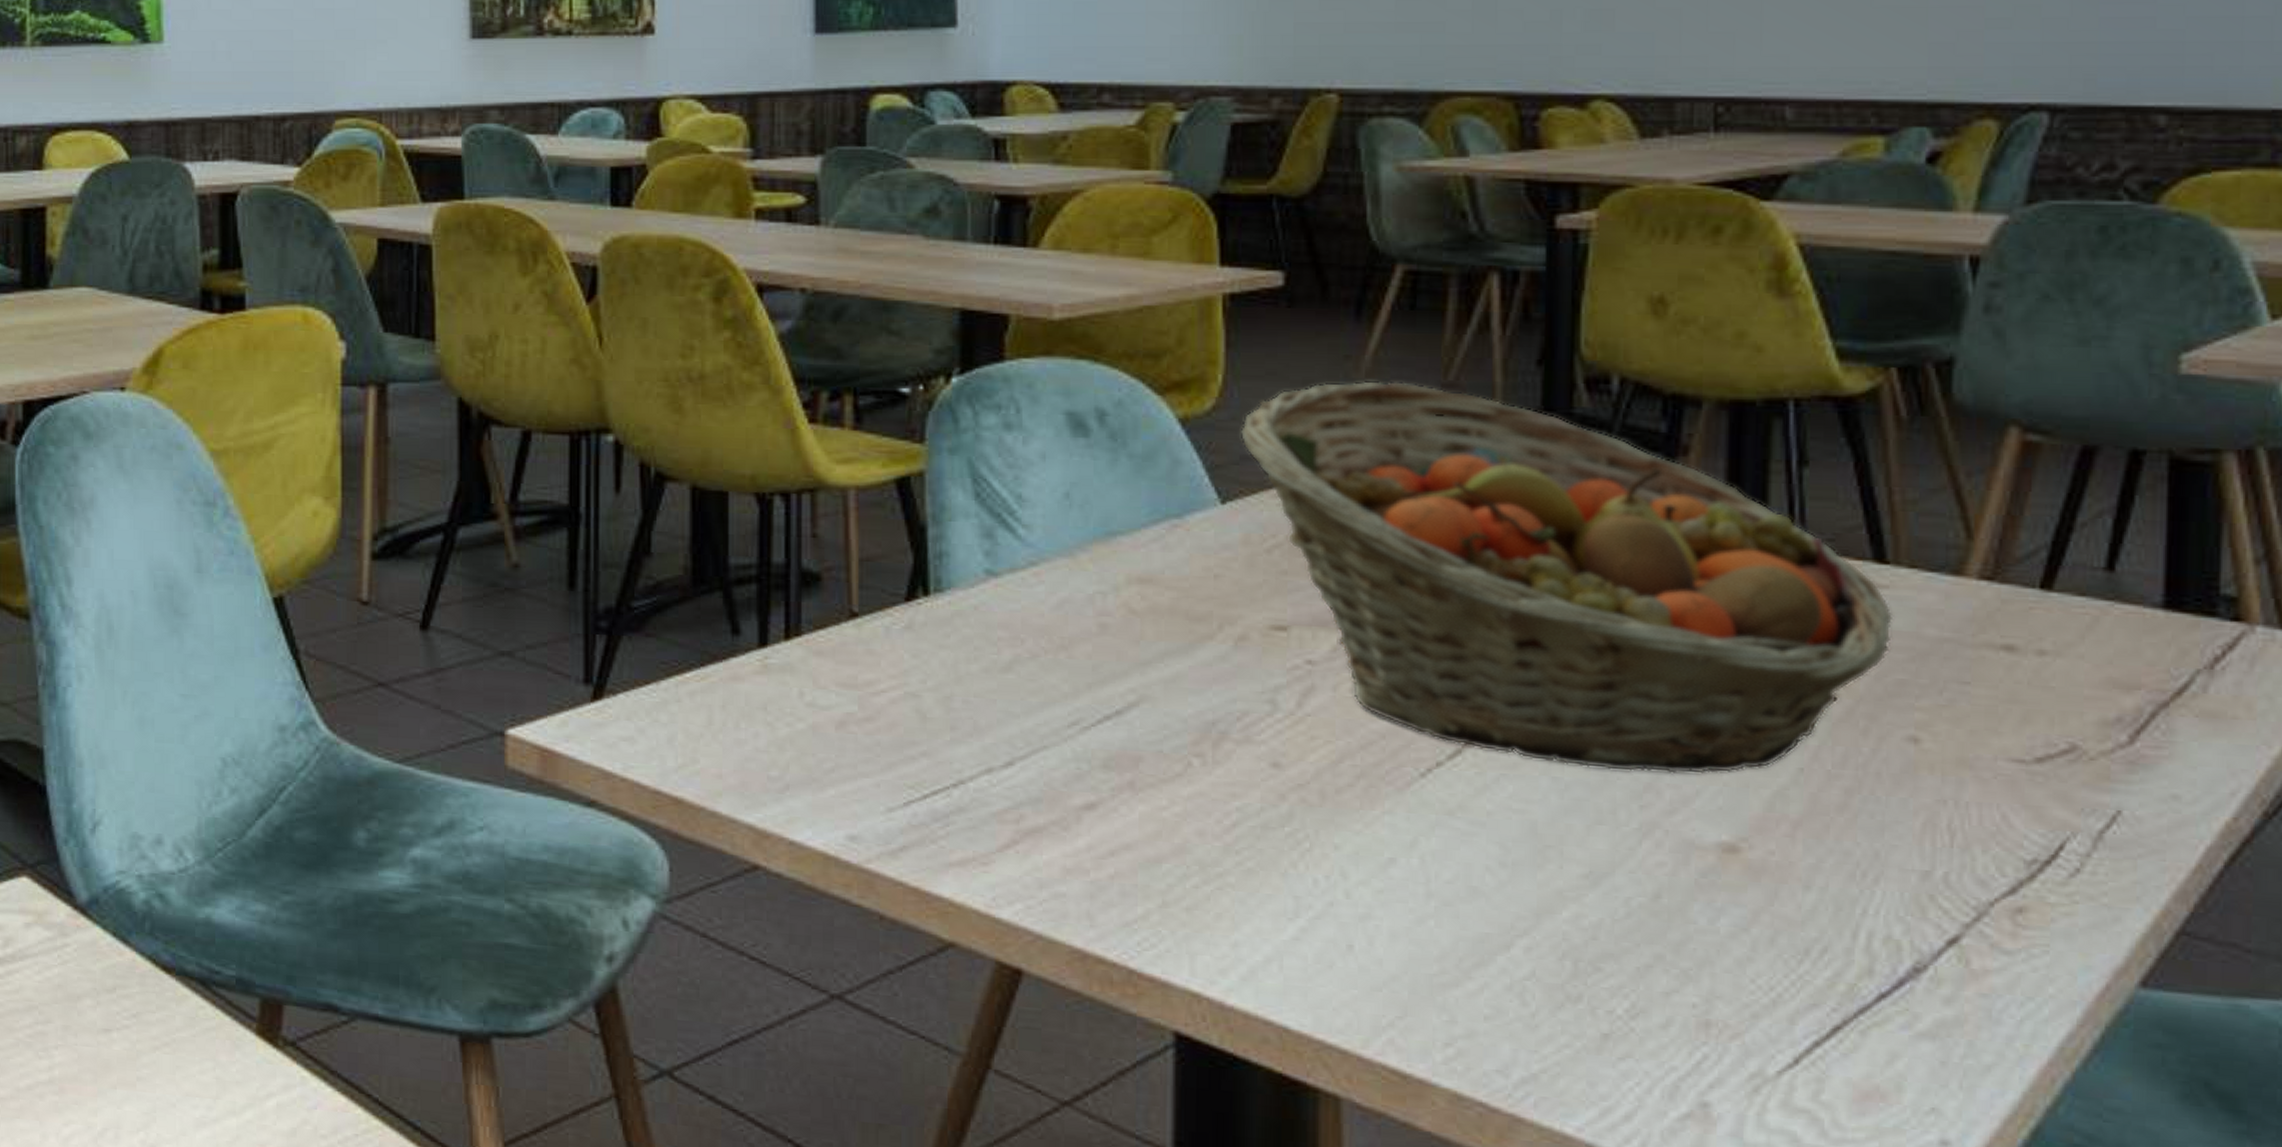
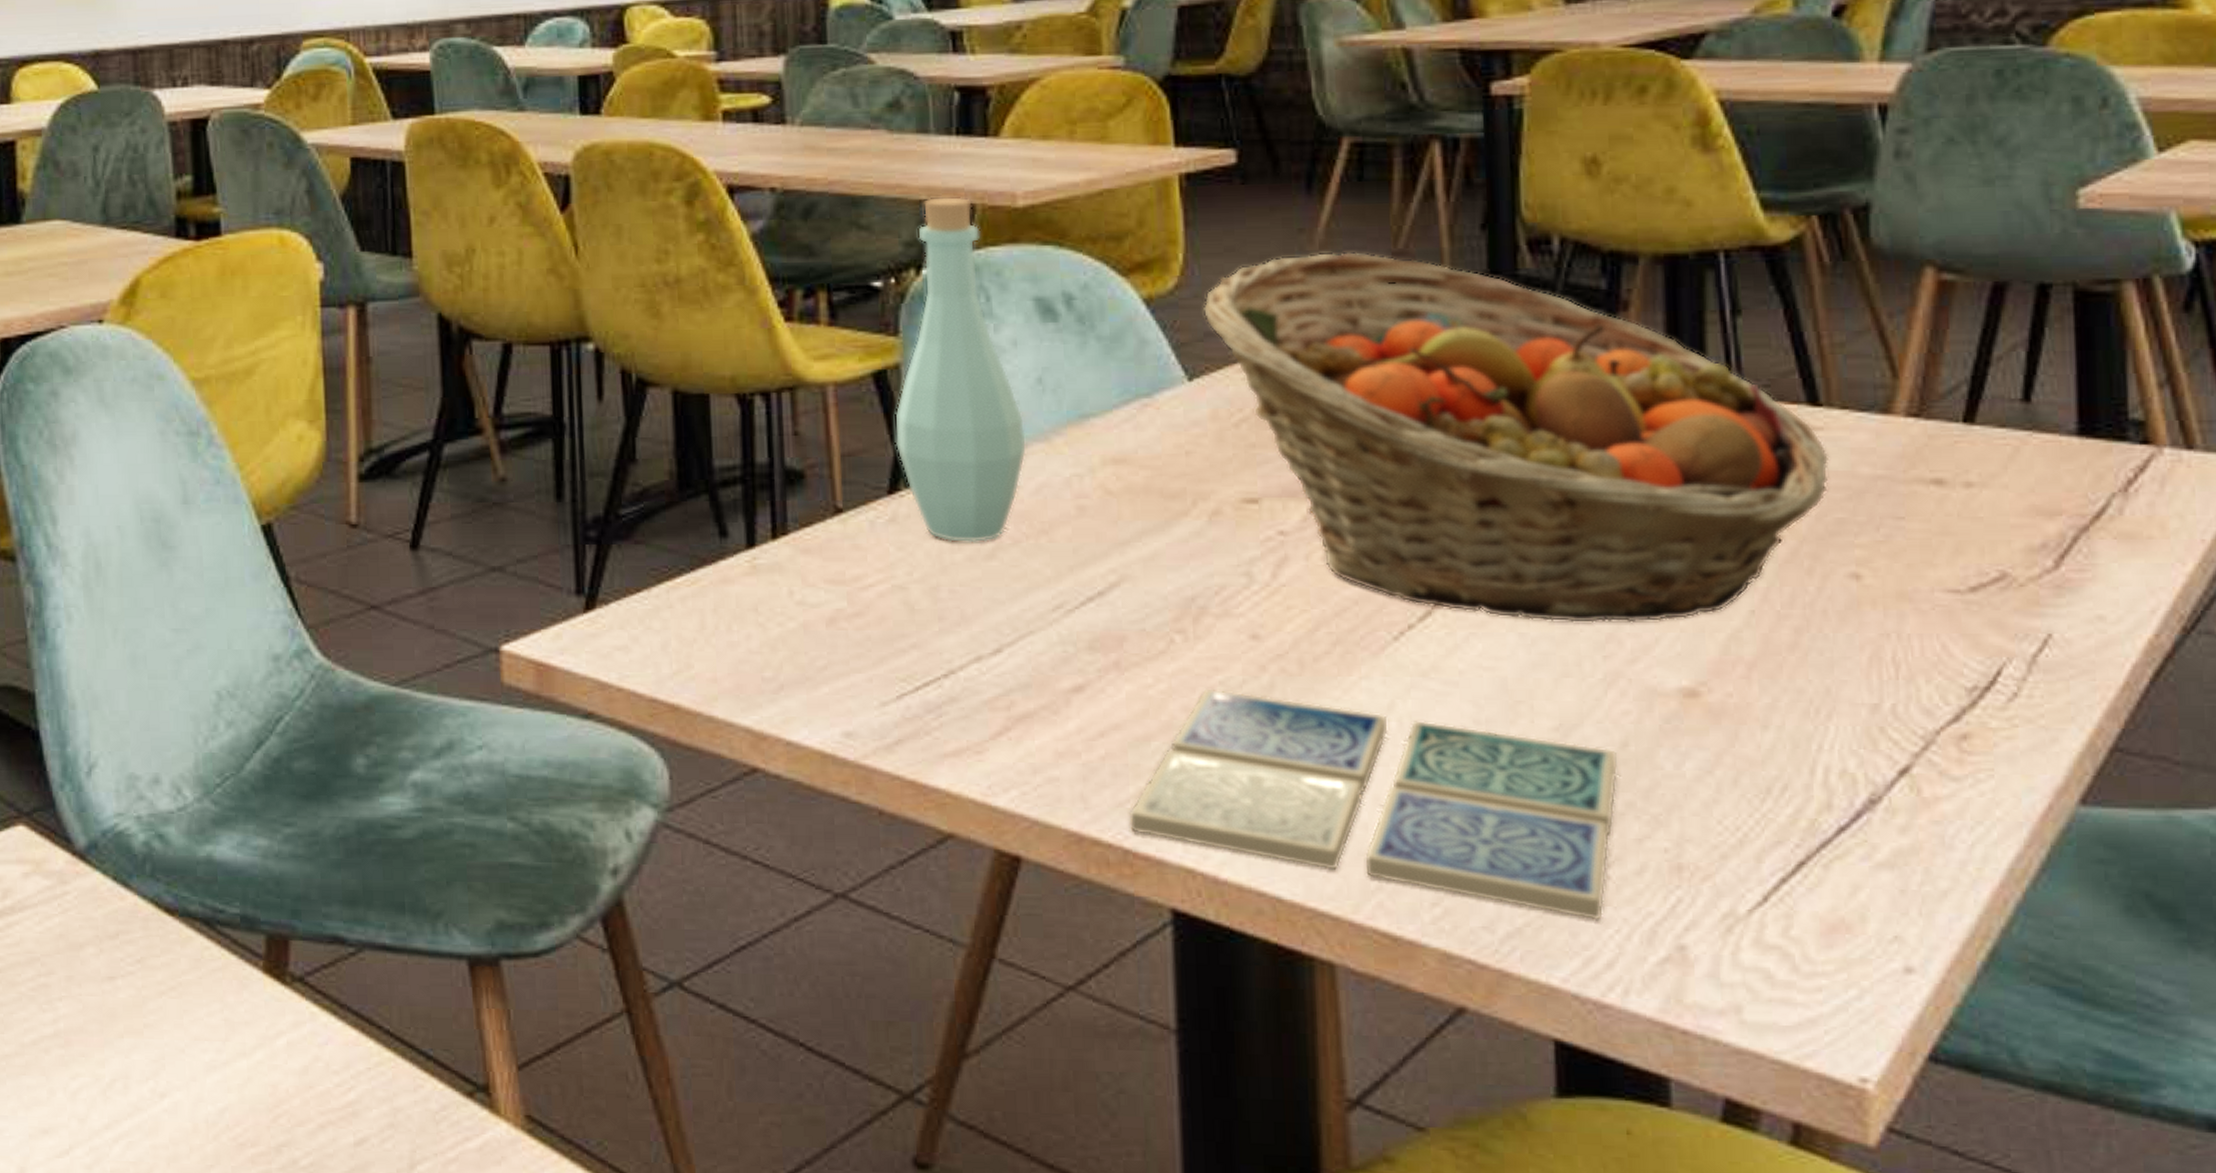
bottle: none [915,305,1051,655] -> present [894,196,1028,543]
drink coaster: none [1134,814,1649,1071] -> present [1128,688,1619,920]

